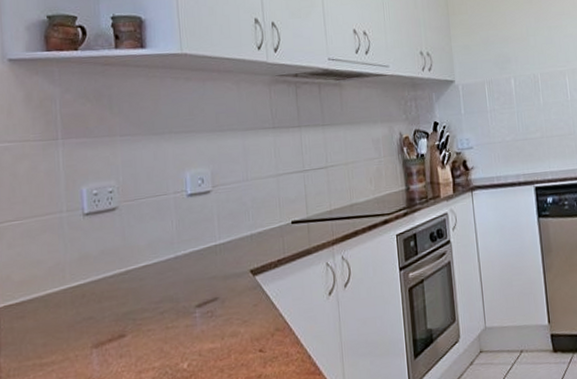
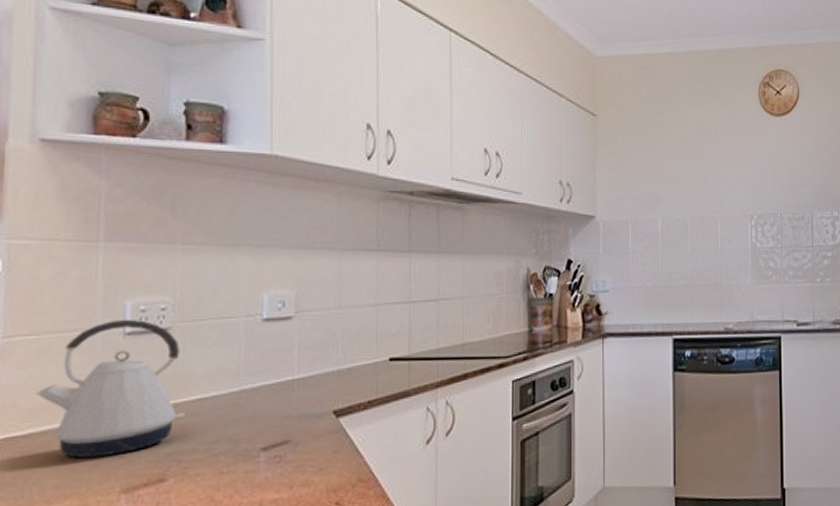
kettle: none [24,202,135,320] -> present [37,319,185,458]

